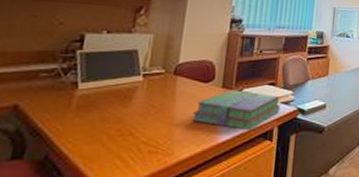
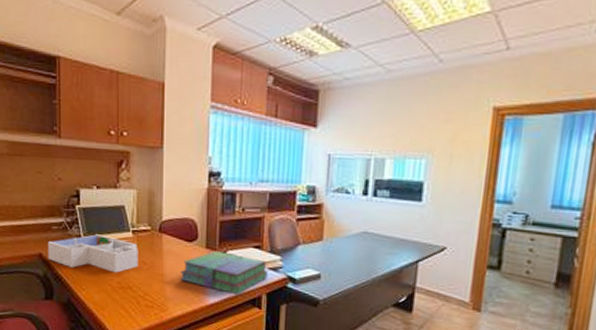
desk organizer: none [25,80,148,120] -> present [47,234,138,273]

